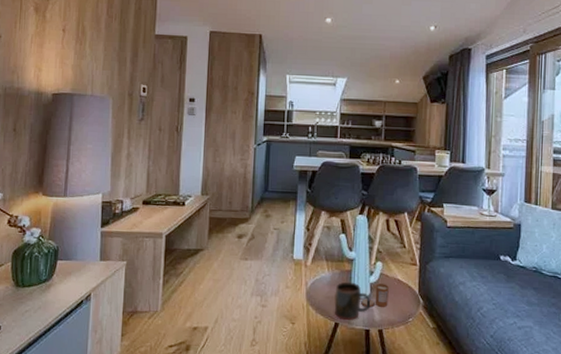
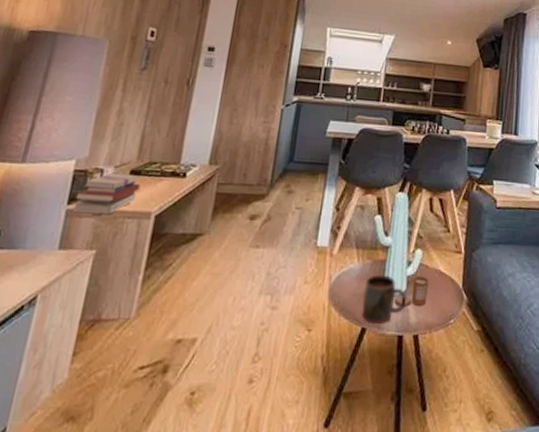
books: none [105,203,152,235] -> present [72,172,141,215]

